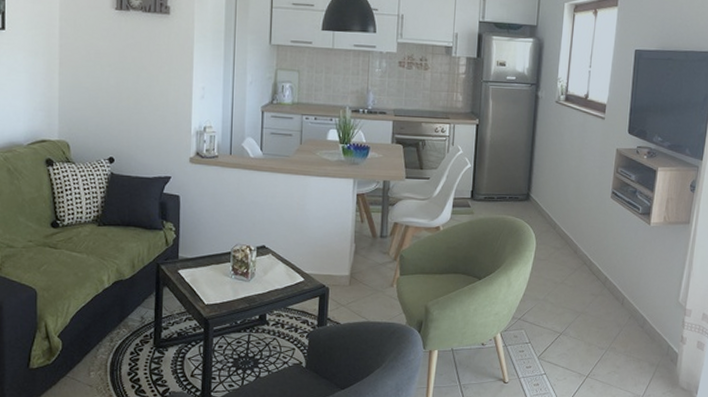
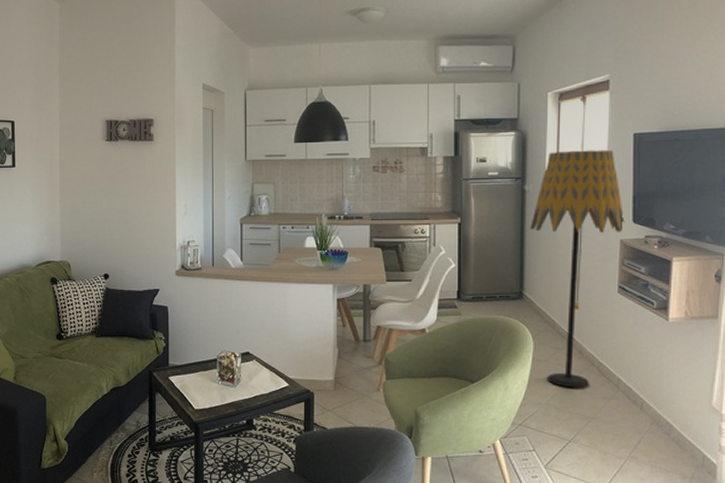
floor lamp: none [540,61,622,285] -> present [529,149,625,388]

